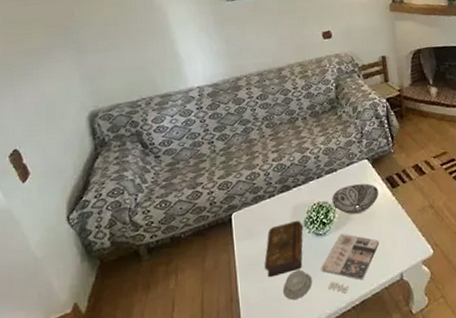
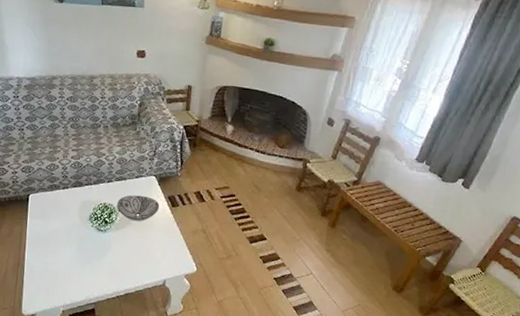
book: present [264,220,303,277] -> none [49,213,87,255]
teacup: present [283,267,312,300] -> none [62,252,87,278]
magazine: present [321,233,379,294] -> none [96,234,151,284]

